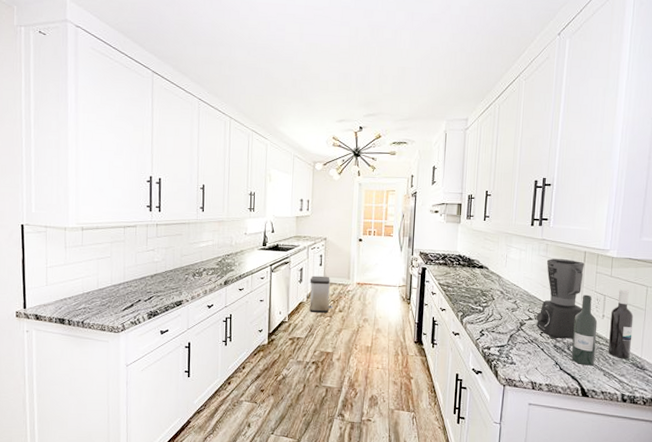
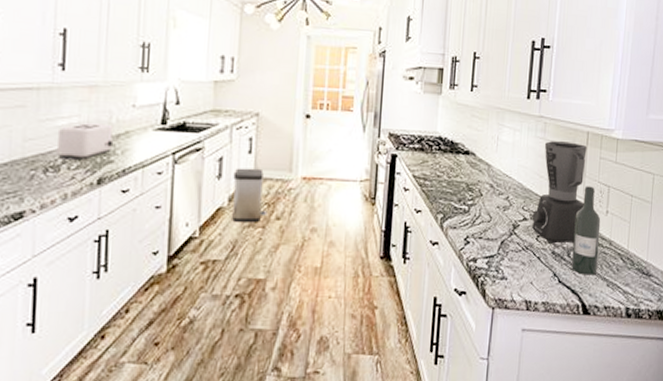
toaster: none [201,244,234,269] -> present [57,121,114,160]
wine bottle: present [607,288,634,360] -> none [611,177,640,265]

